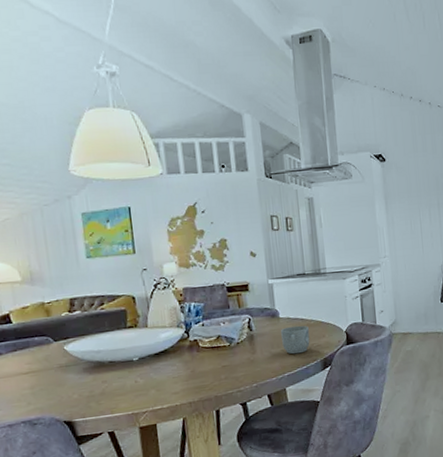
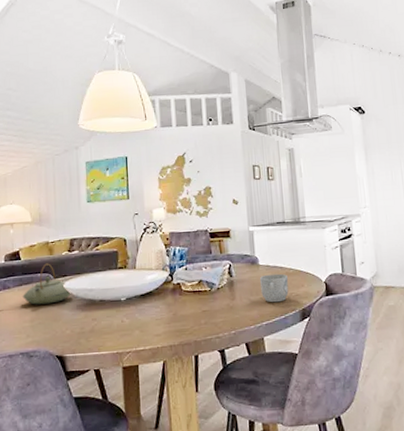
teapot: none [18,325,77,371] -> present [23,263,72,305]

